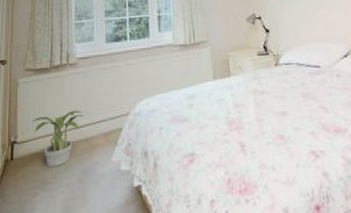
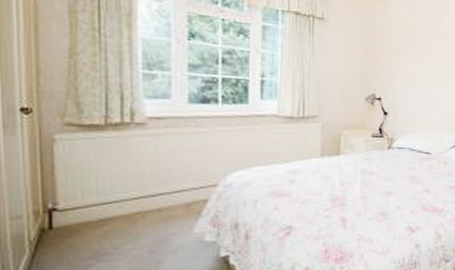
potted plant: present [32,110,83,168] -> none [79,177,155,238]

